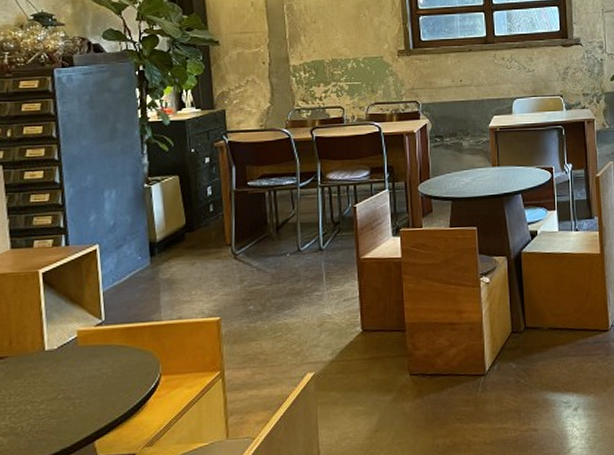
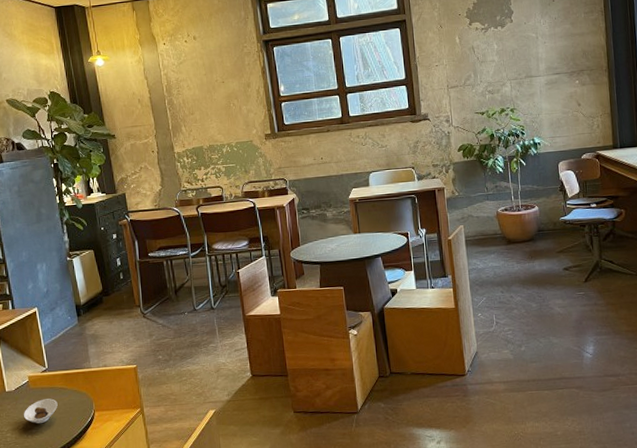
saucer: none [66,359,113,392] -> present [24,398,58,424]

